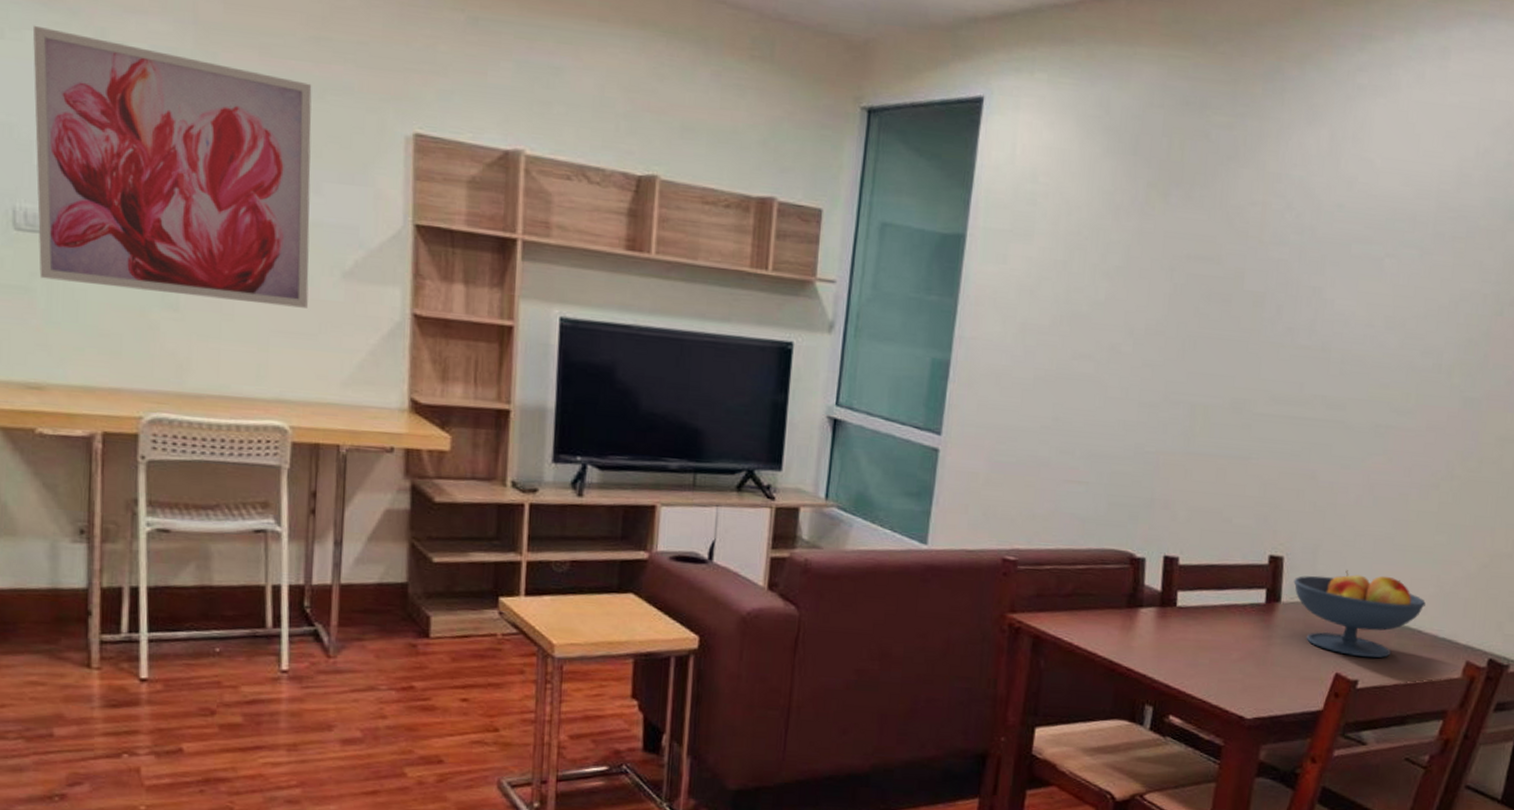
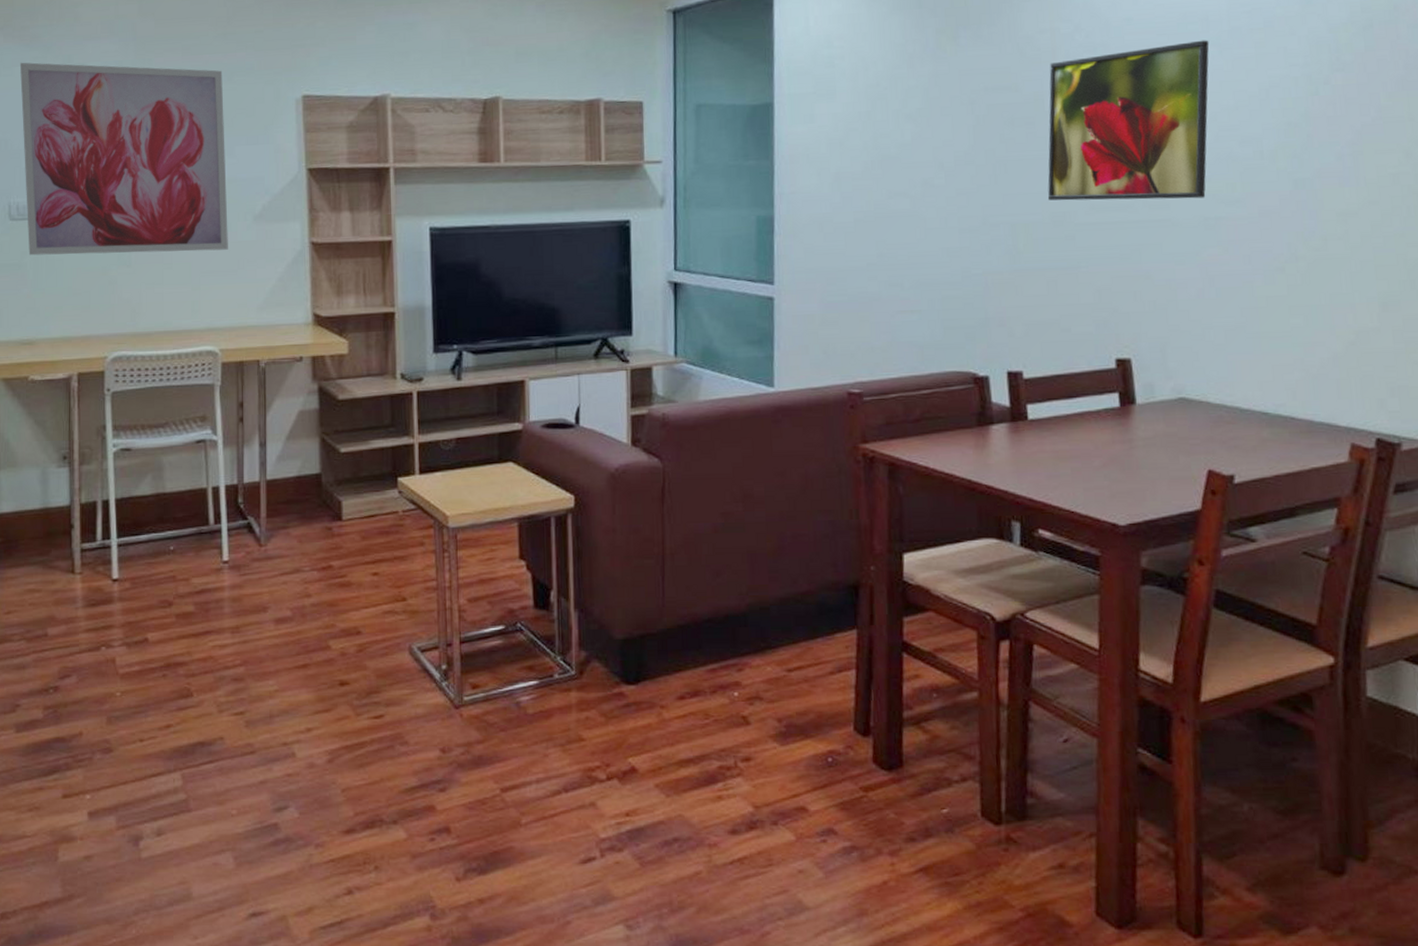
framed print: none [1231,239,1413,405] -> present [1047,40,1210,201]
fruit bowl: present [1293,570,1426,658] -> none [1146,364,1293,451]

